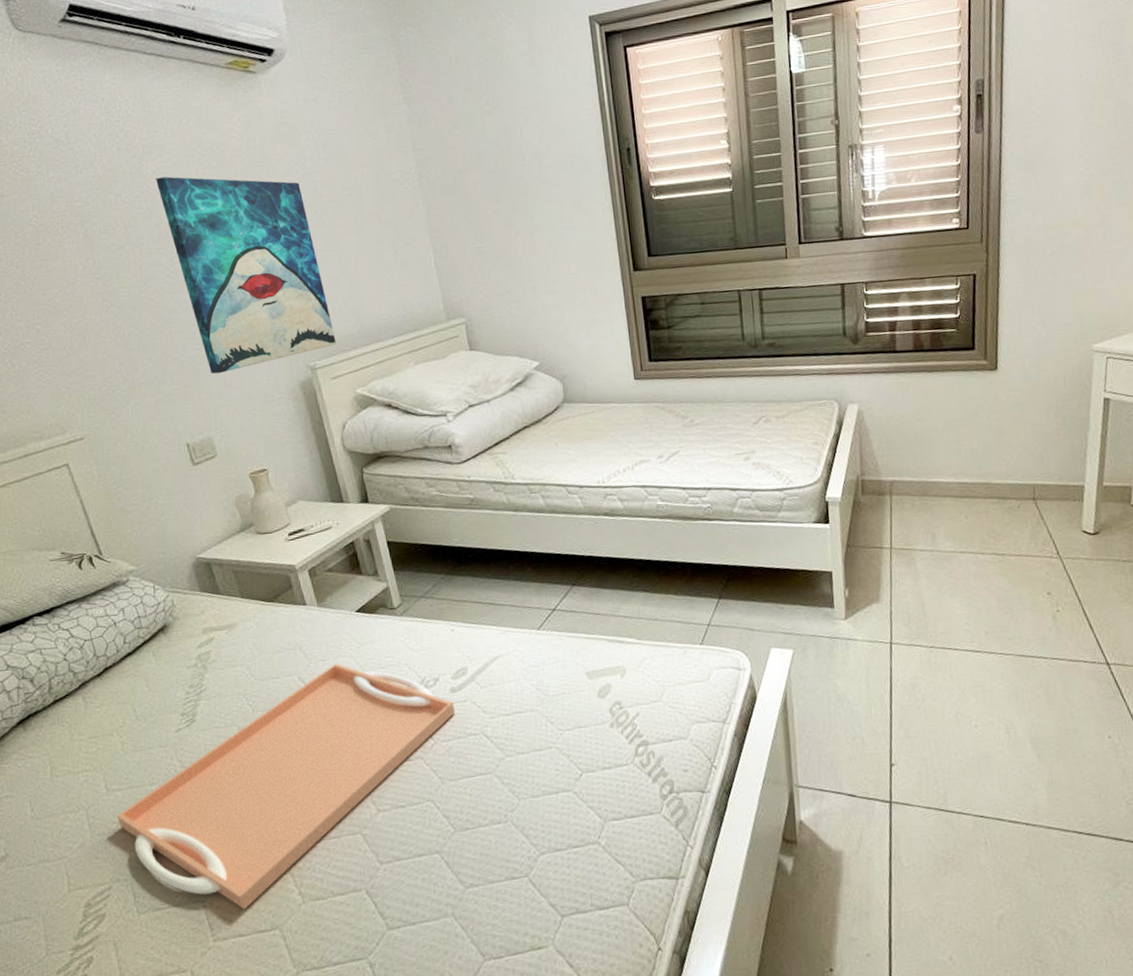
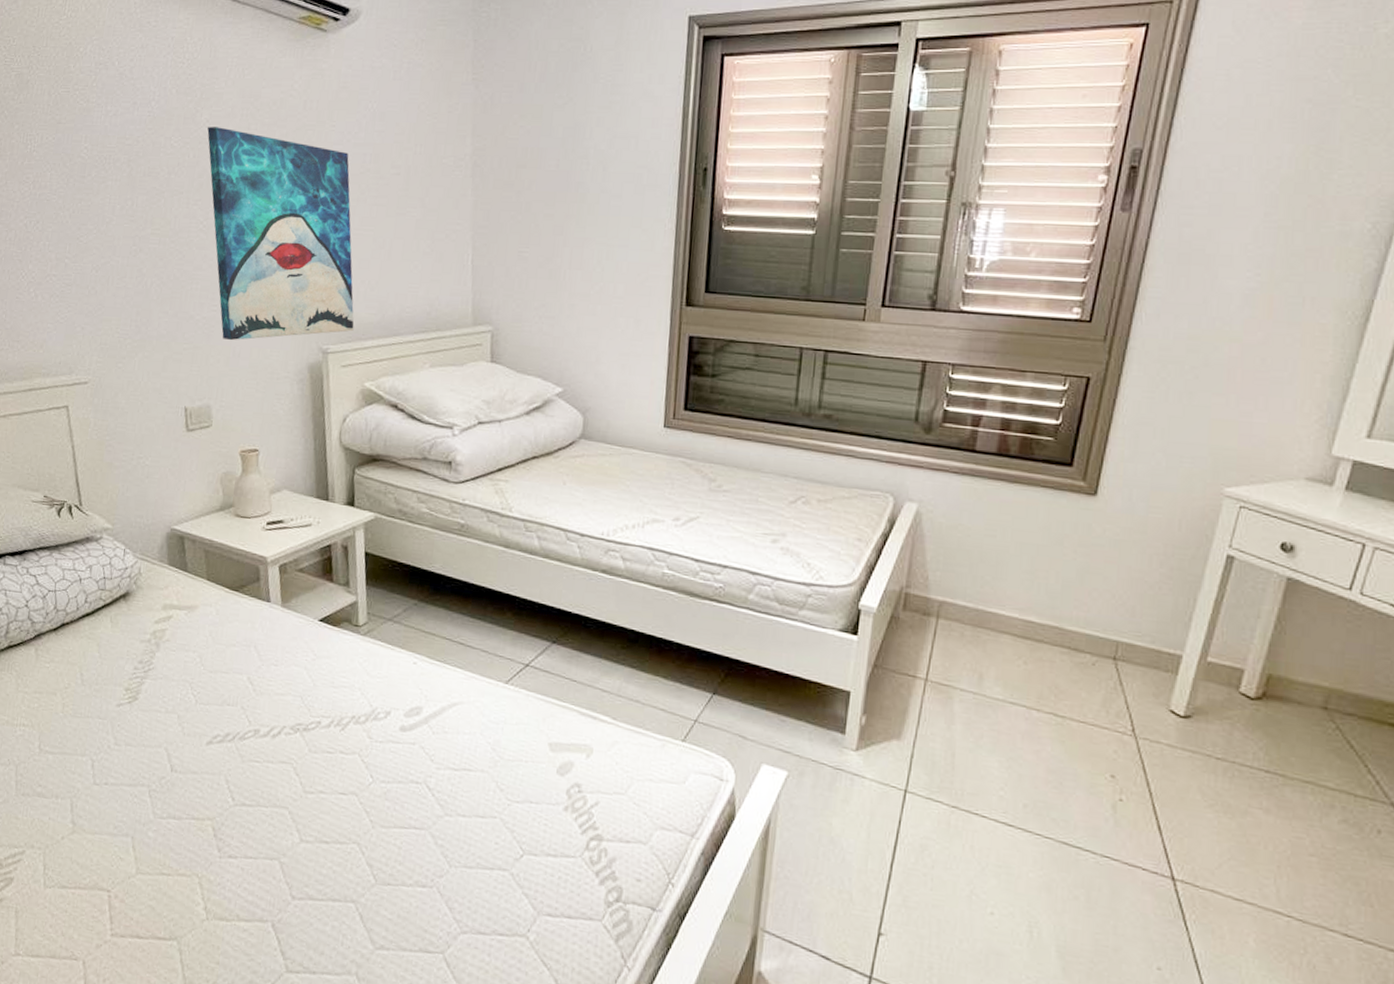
serving tray: present [117,663,456,910] -> none [44,671,402,911]

